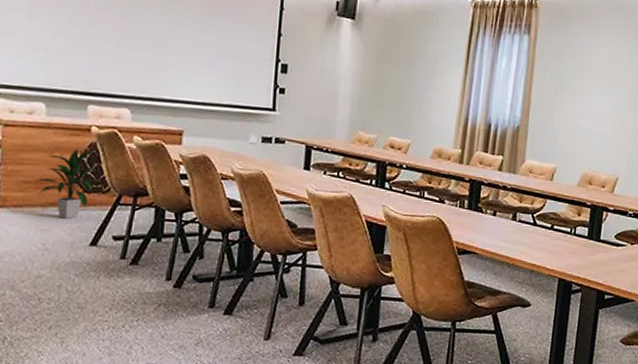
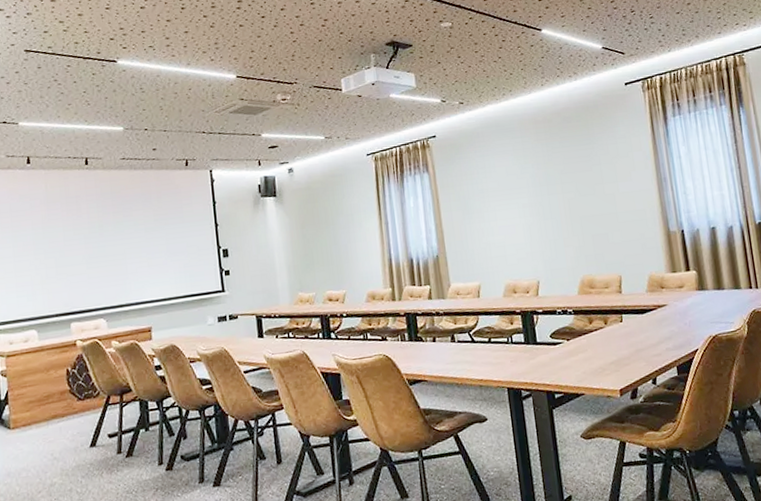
indoor plant: present [35,148,100,219] -> none [37,361,91,428]

